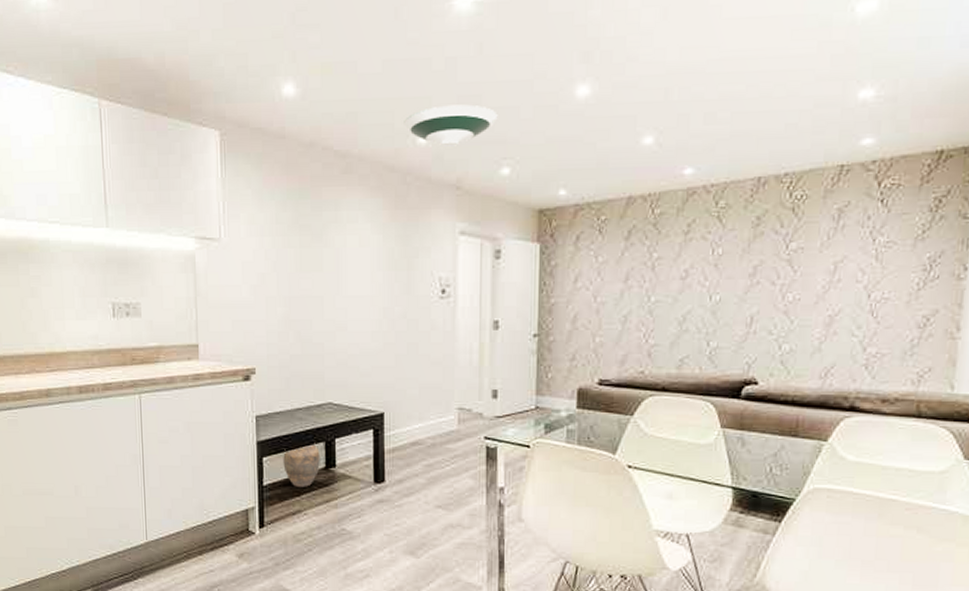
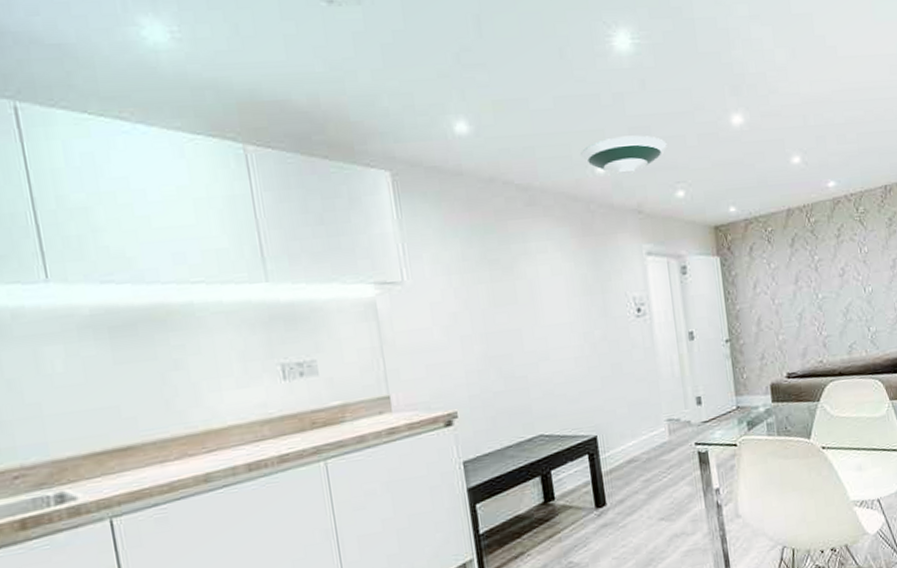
vase: present [283,443,321,487] -> none [497,479,539,529]

